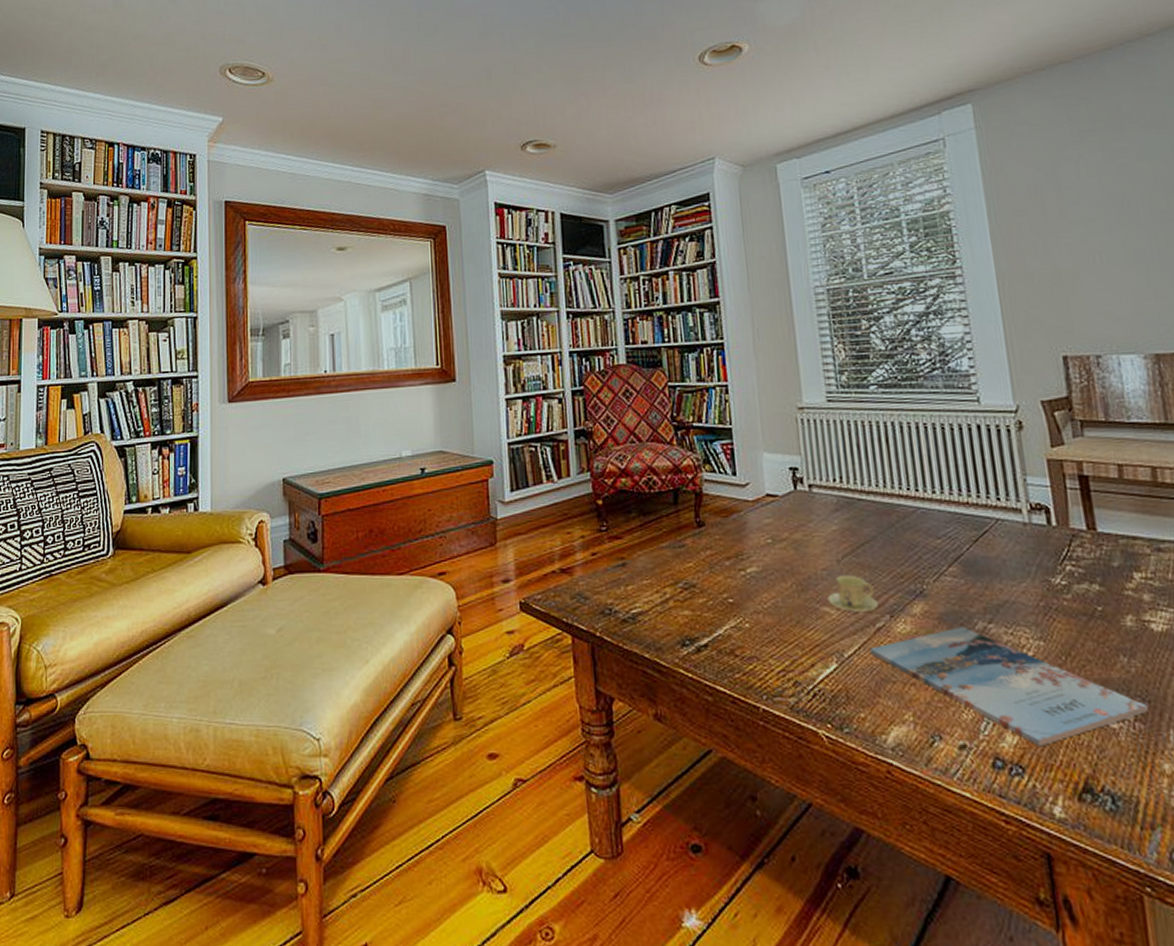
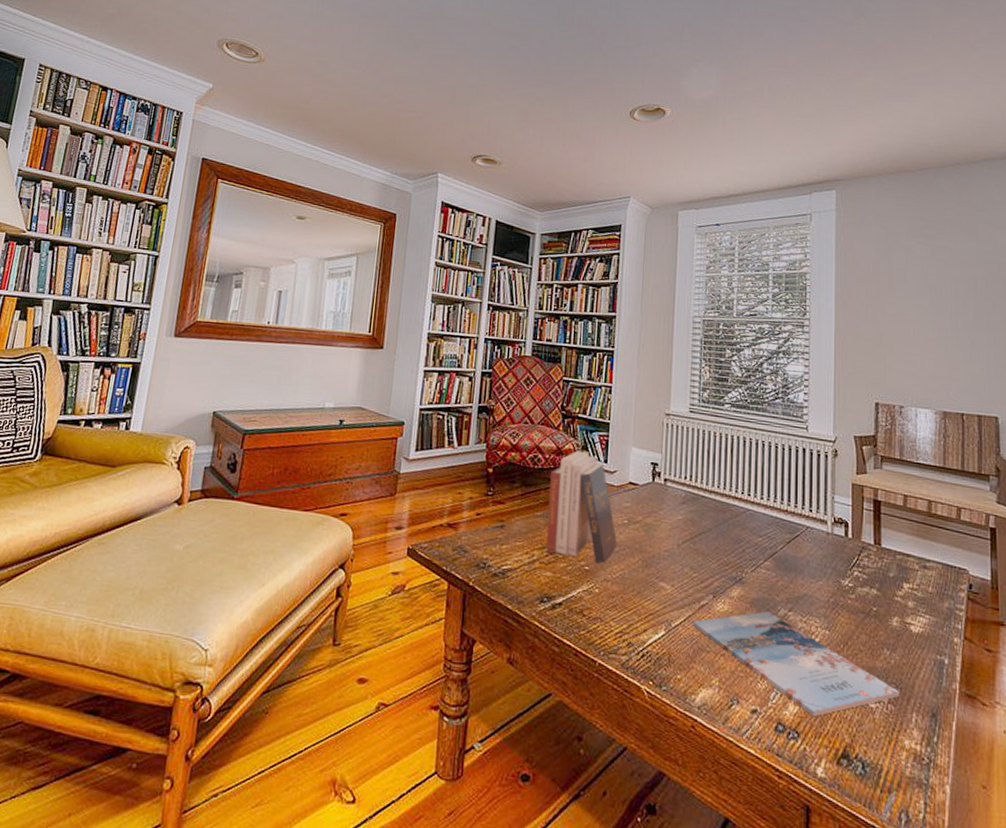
books: none [671,465,764,593] -> present [545,450,618,563]
cup and saucer: present [827,574,878,612] -> none [665,557,705,590]

